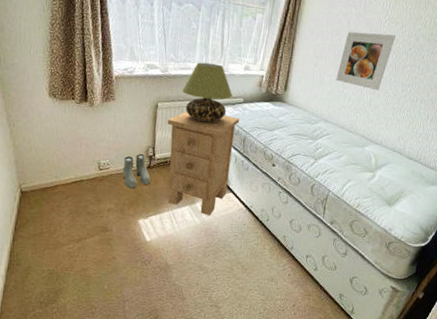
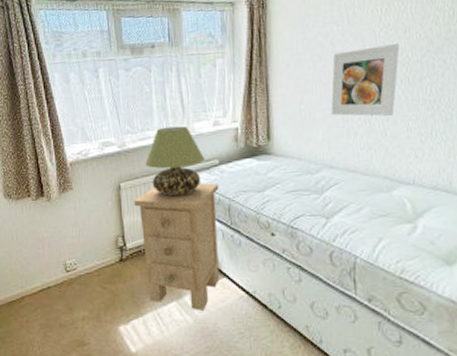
boots: present [122,154,151,189] -> none [91,246,125,289]

